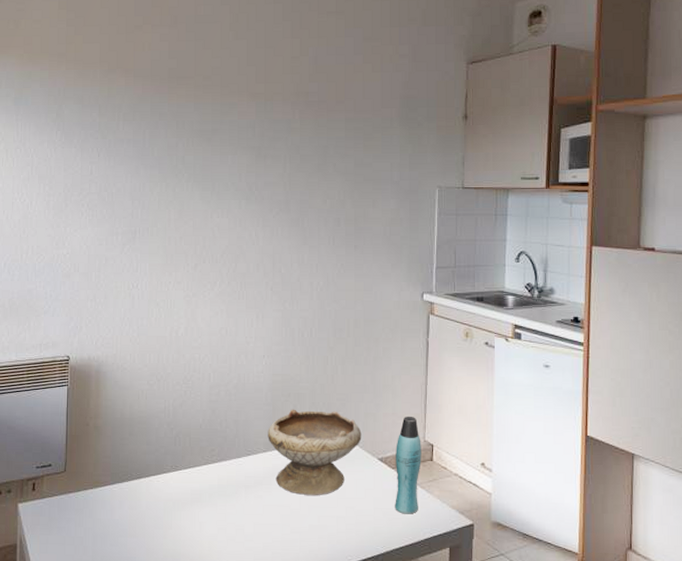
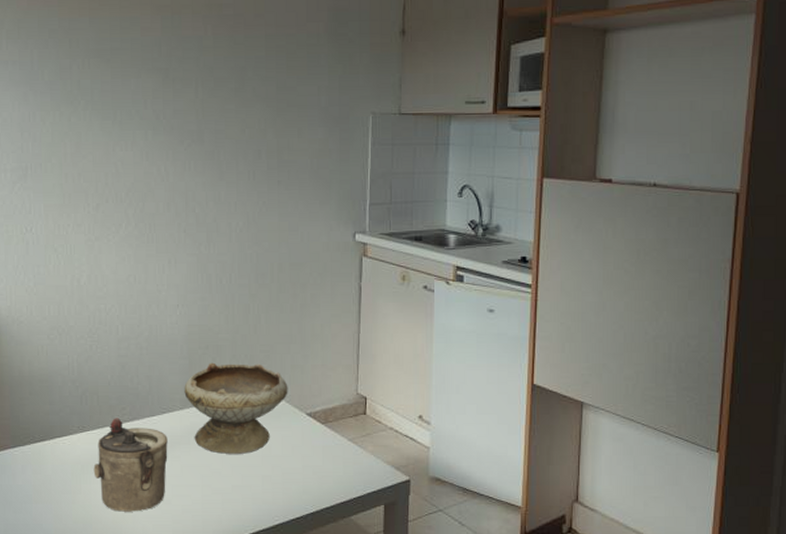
teapot: none [184,458,252,548] -> present [93,418,168,512]
bottle: present [395,416,422,514] -> none [325,367,354,471]

